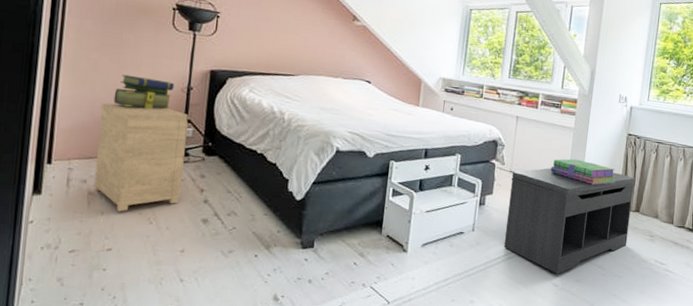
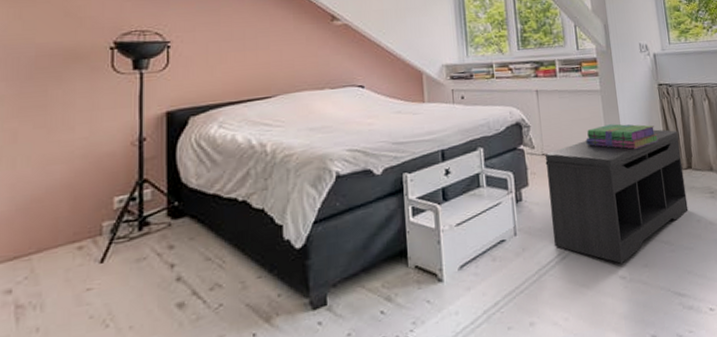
side table: present [94,103,188,212] -> none [23,169,144,322]
stack of books: present [113,74,175,110] -> none [42,137,122,181]

